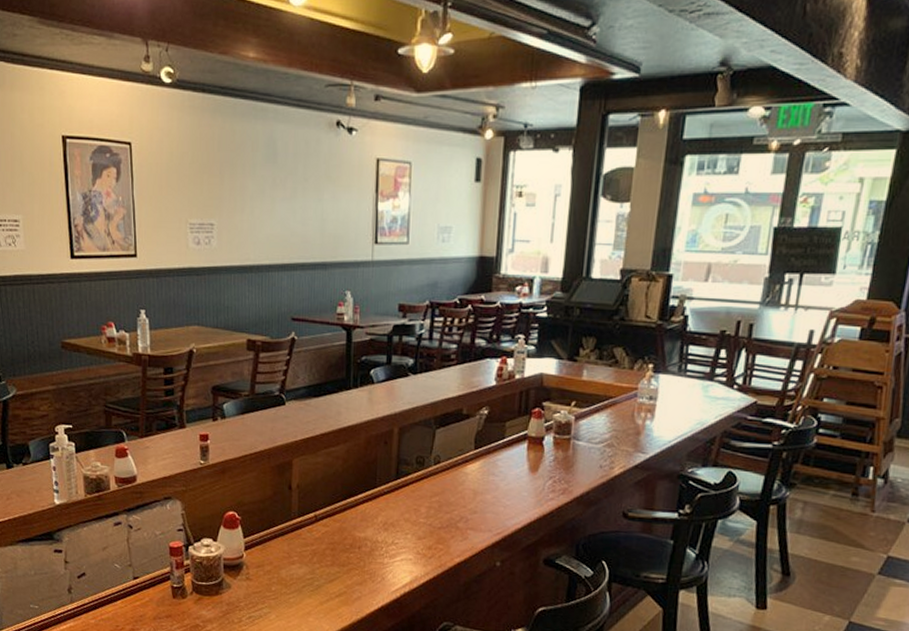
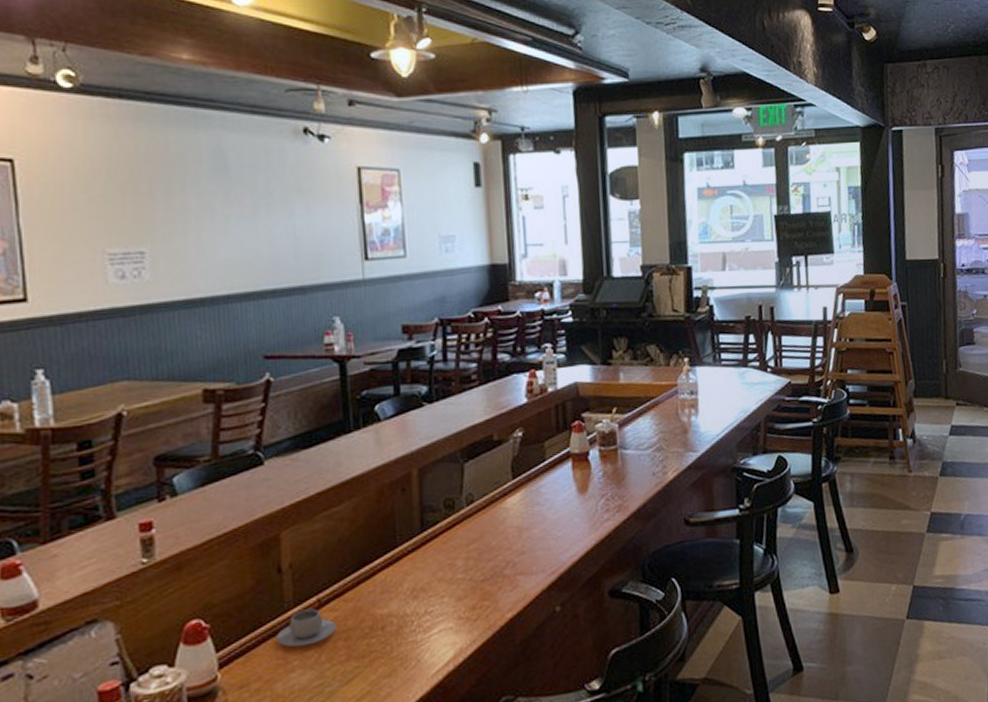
teacup: none [284,521,327,548] -> present [277,608,337,648]

